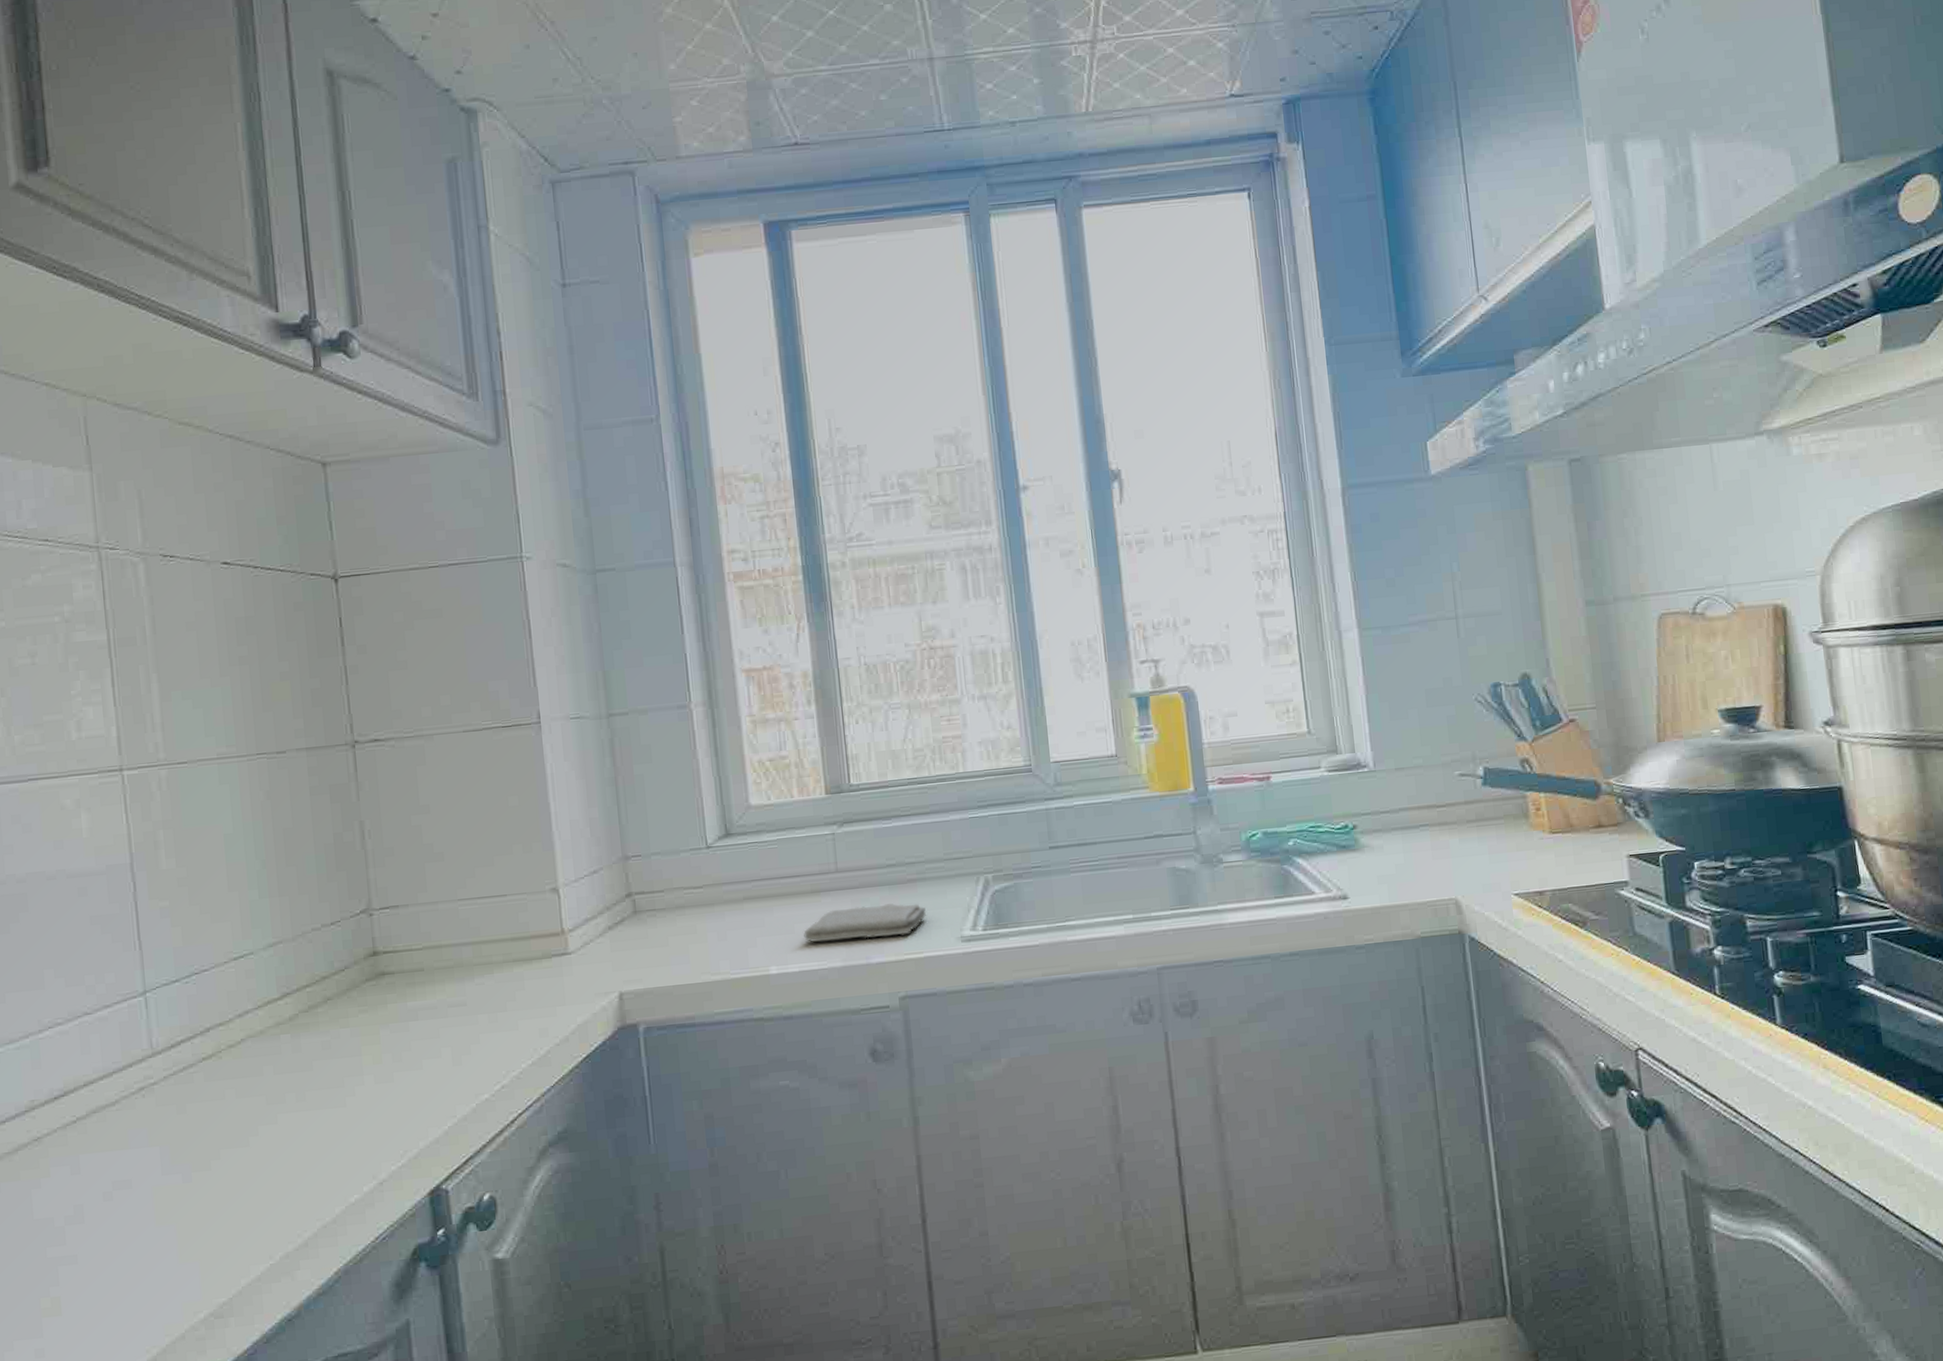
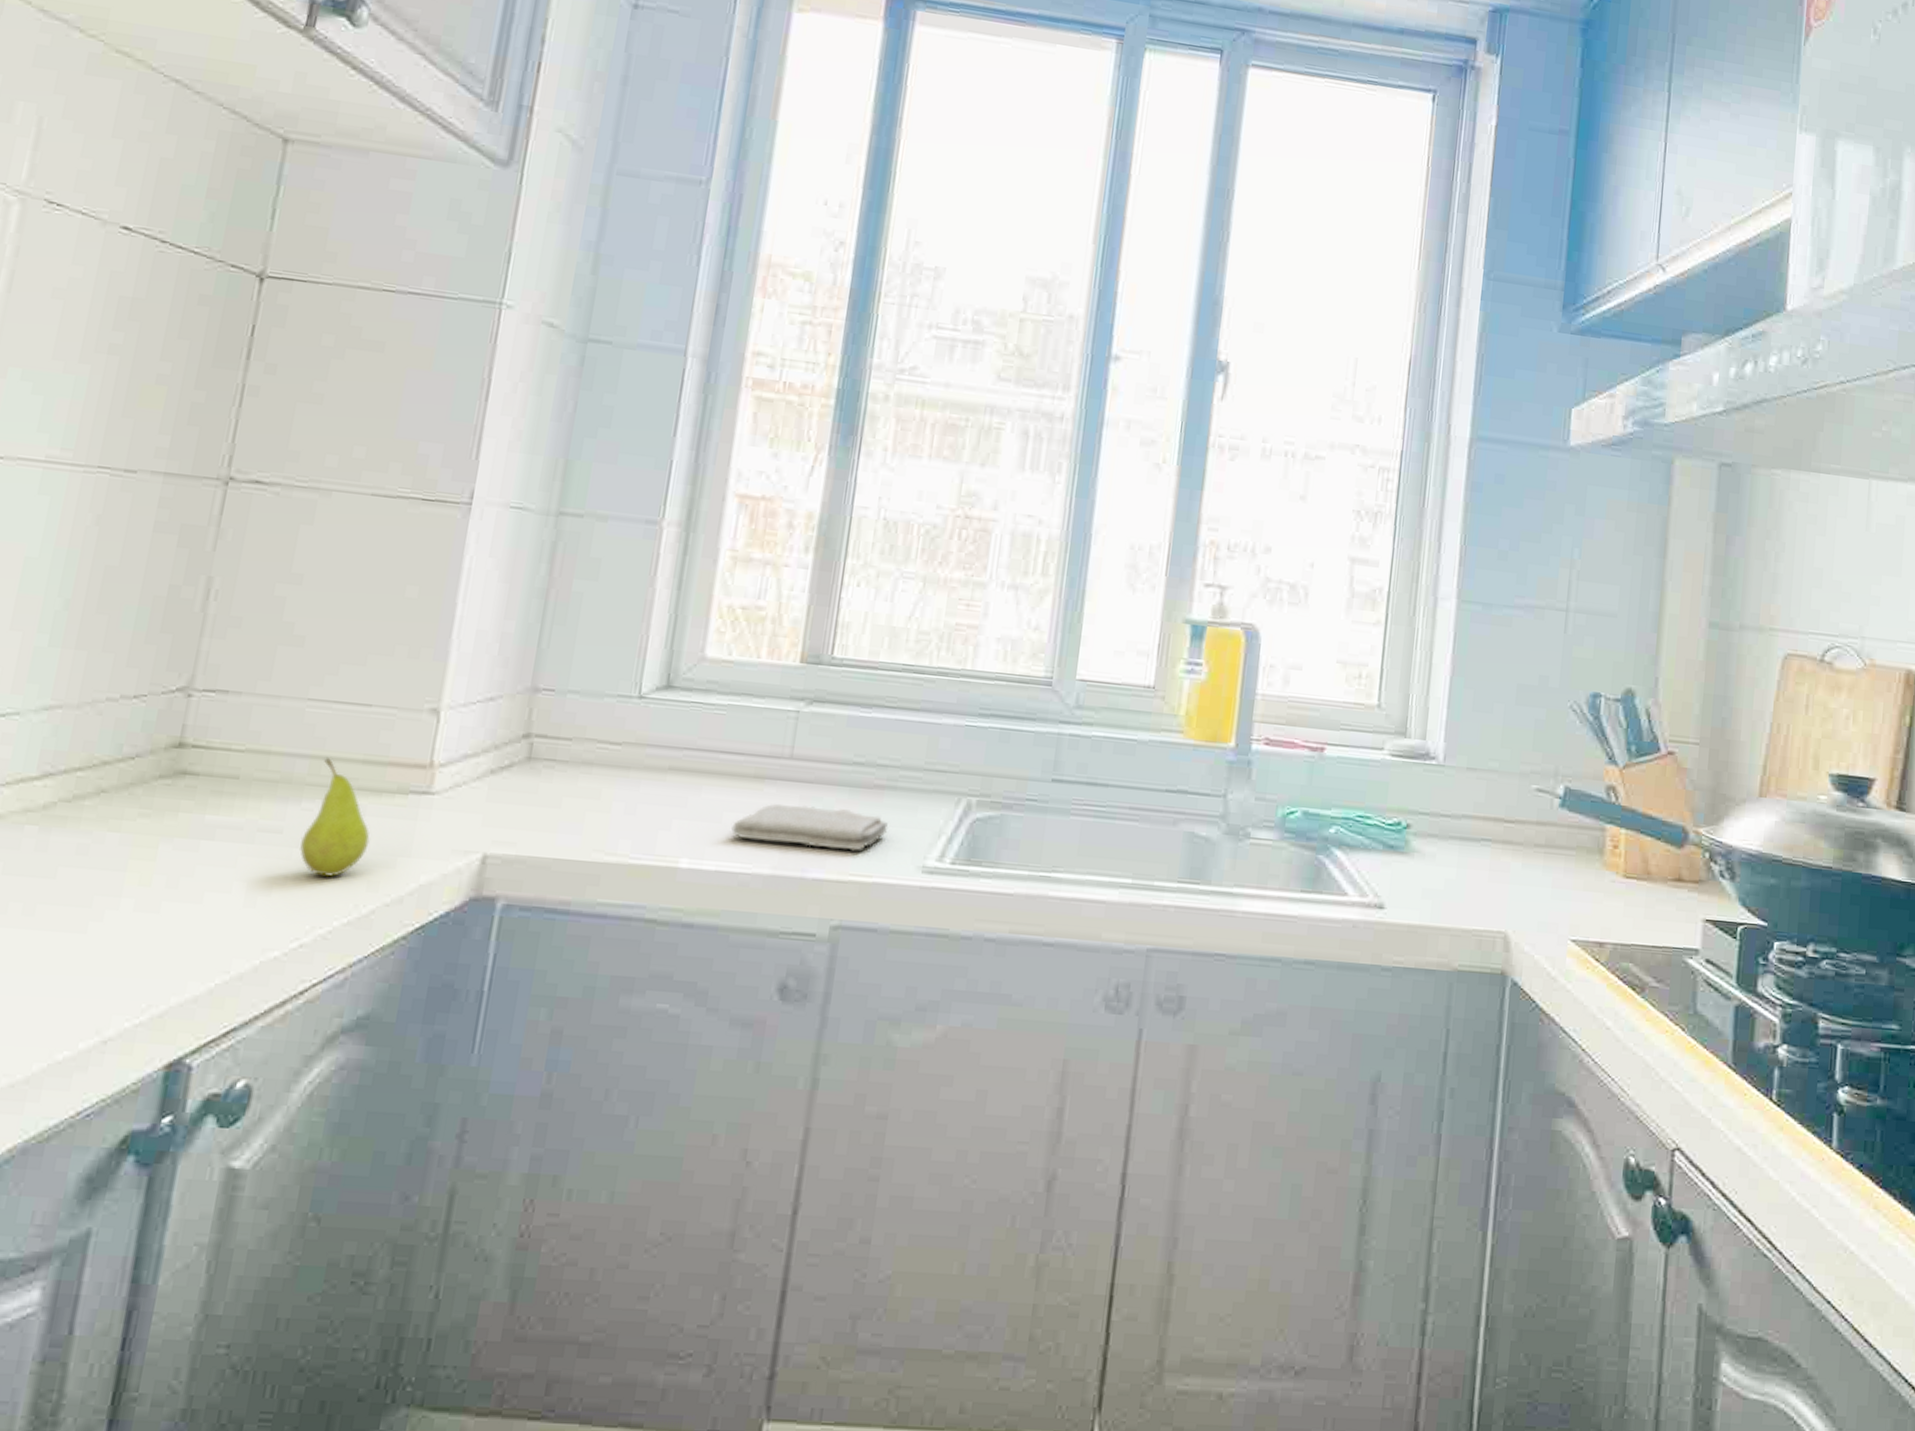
fruit: none [481,941,532,1033] -> present [300,756,370,878]

